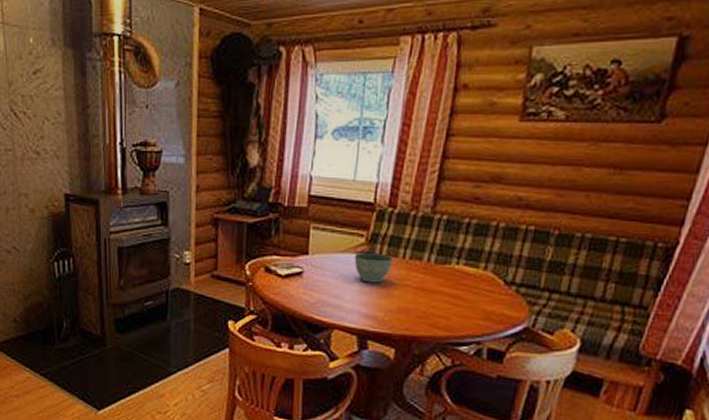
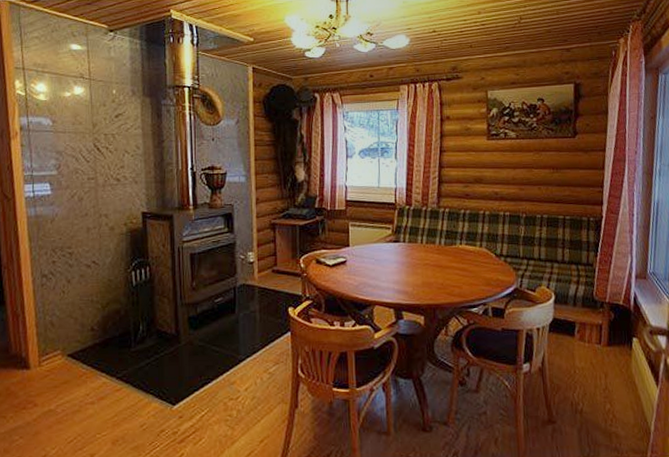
flower pot: present [354,253,393,283] -> none [385,241,414,265]

